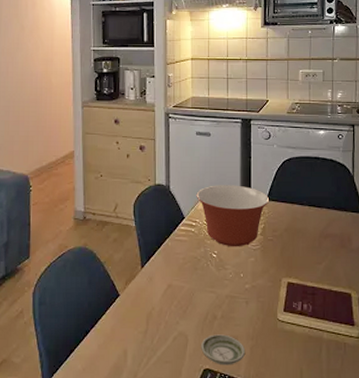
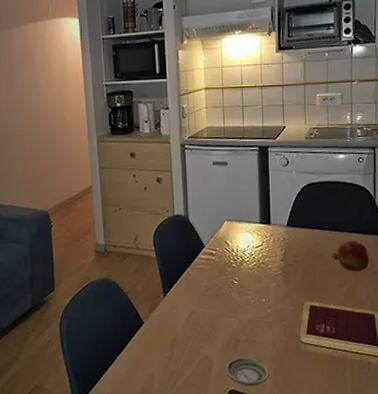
mixing bowl: present [196,185,270,247] -> none [215,212,290,274]
fruit: none [310,217,347,249] -> present [331,241,370,272]

